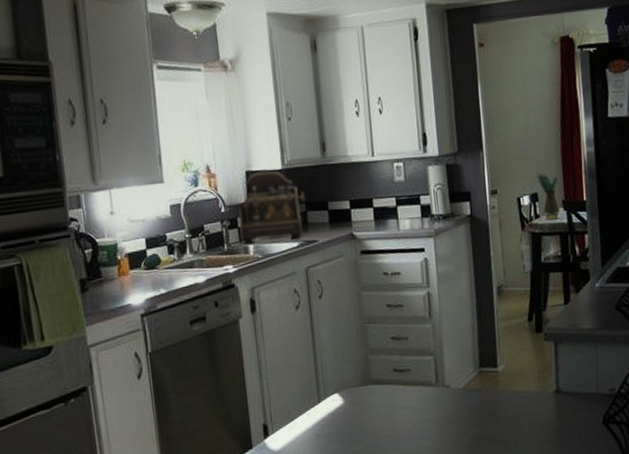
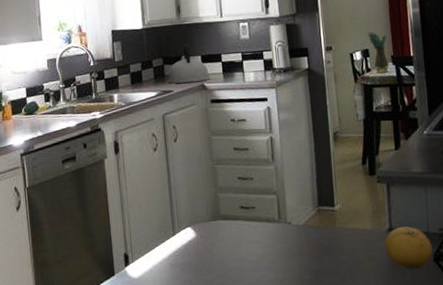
spice rack: present [237,170,305,244] -> none [104,30,163,93]
kettle: none [311,187,361,233] -> present [167,44,211,84]
fruit: none [550,387,602,432] -> present [384,226,433,269]

